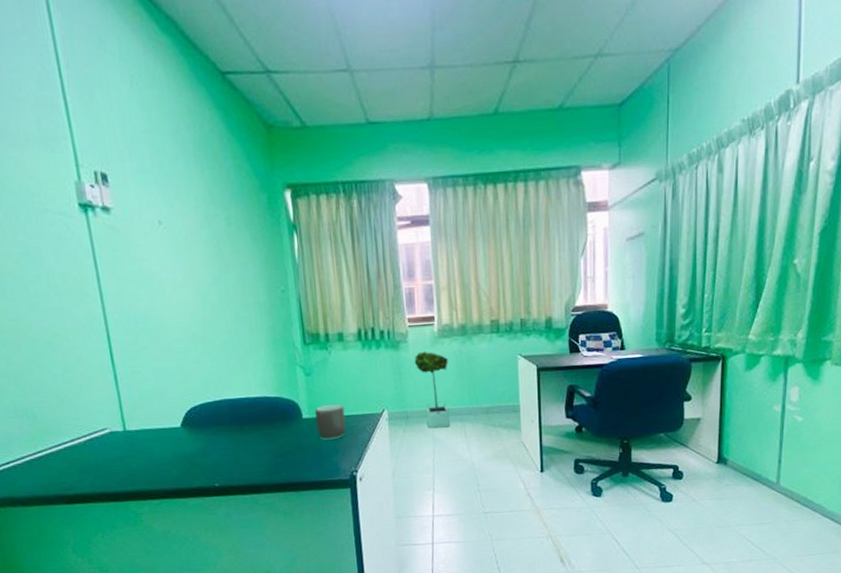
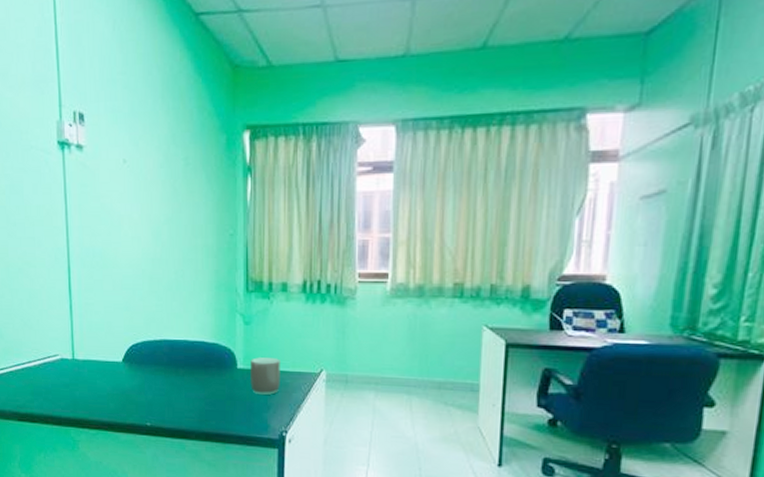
potted tree: present [414,351,450,429] -> none [360,310,399,399]

